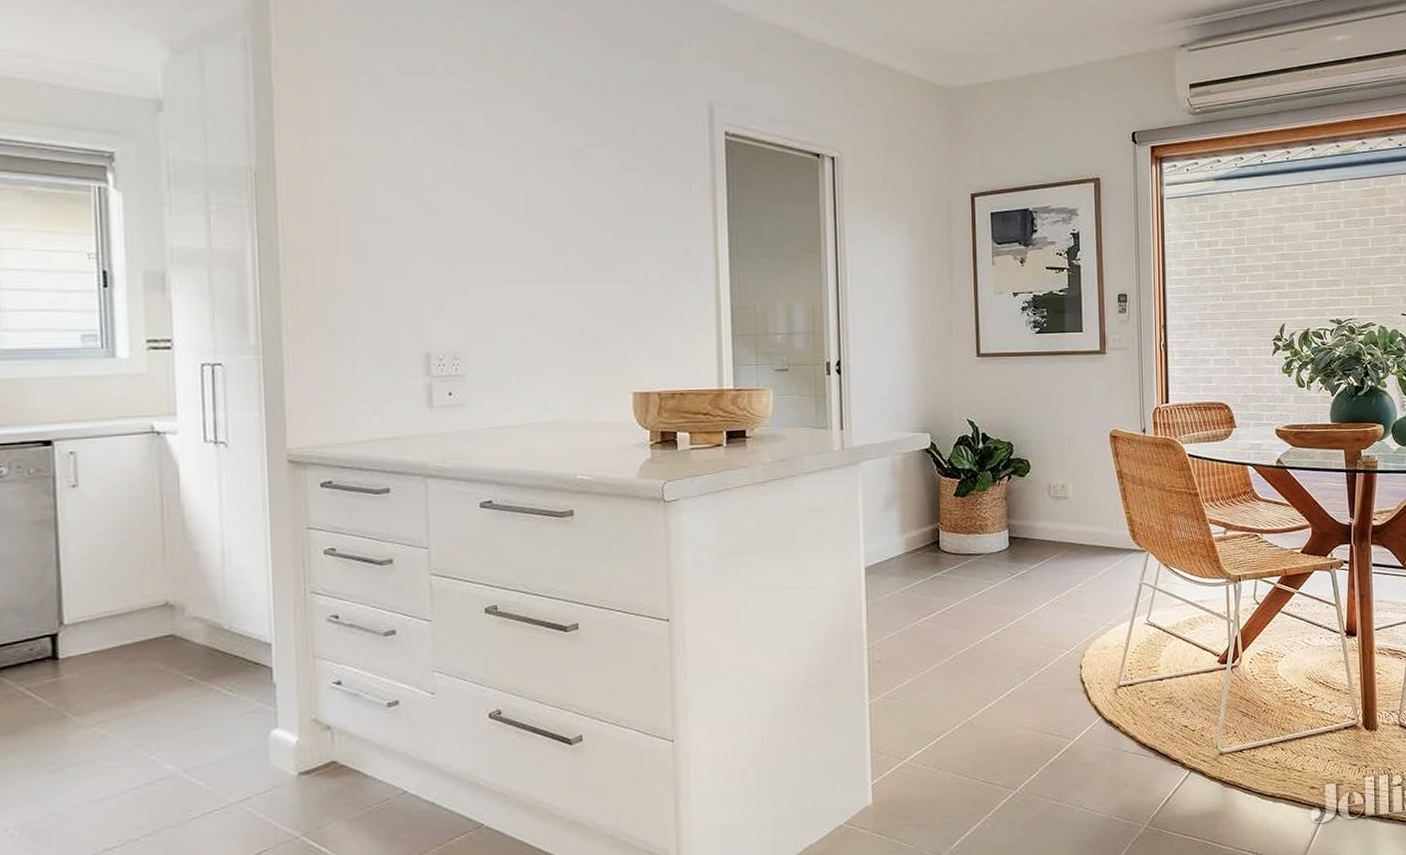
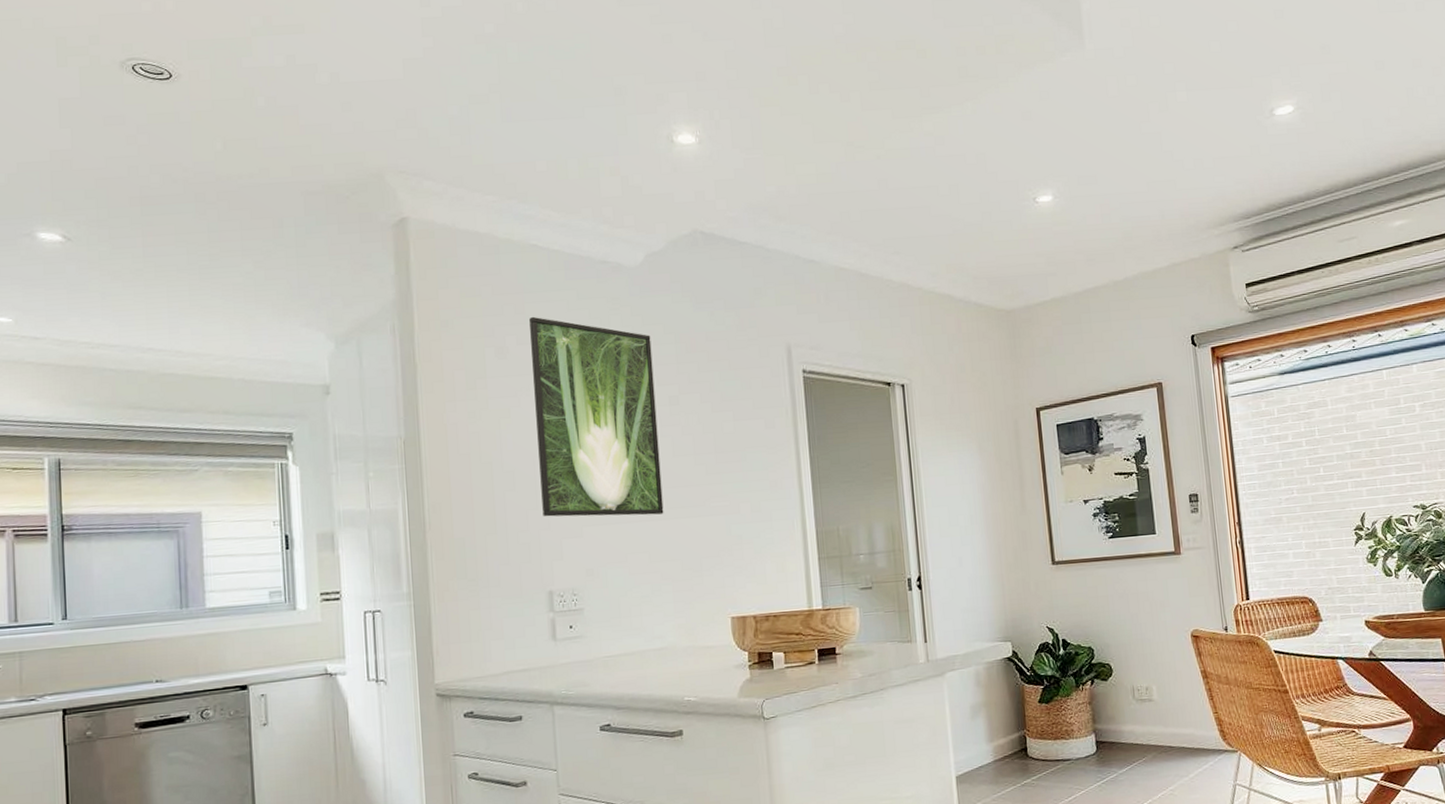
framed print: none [412,43,562,277] -> present [529,316,664,517]

